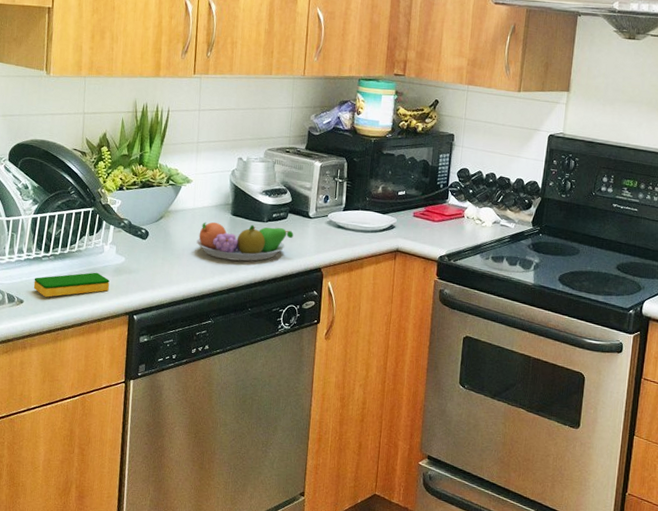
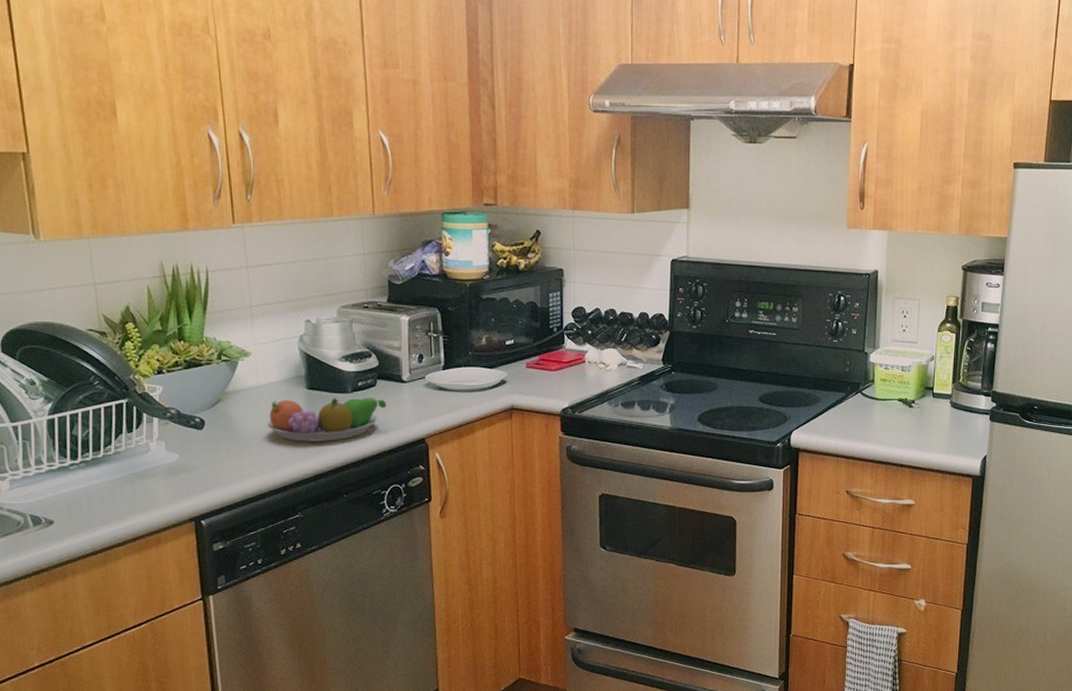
dish sponge: present [33,272,110,297] -> none [63,476,165,513]

